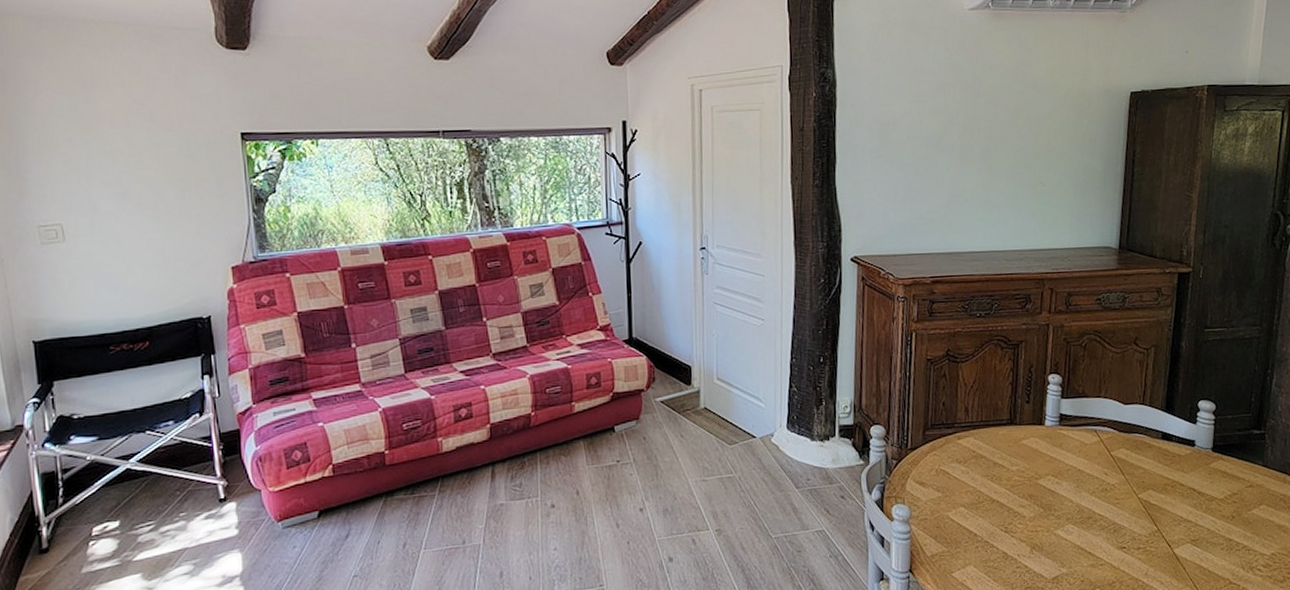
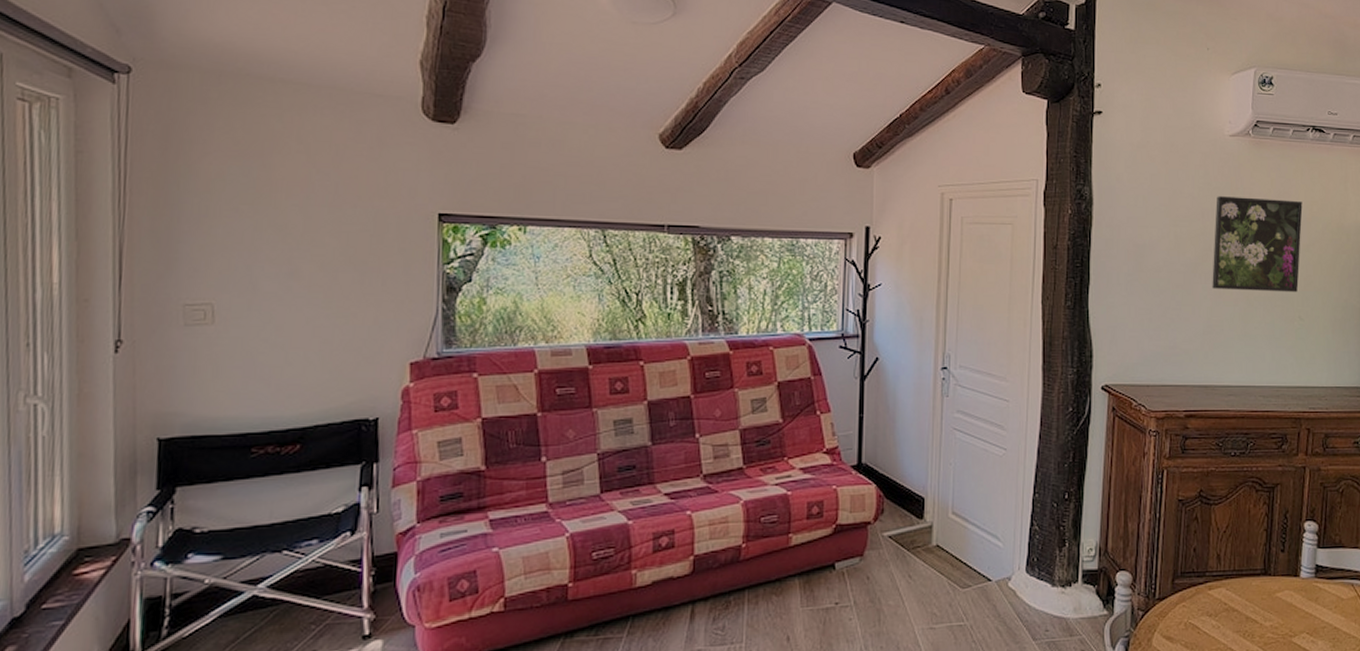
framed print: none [954,69,1044,161] -> present [1212,196,1303,293]

